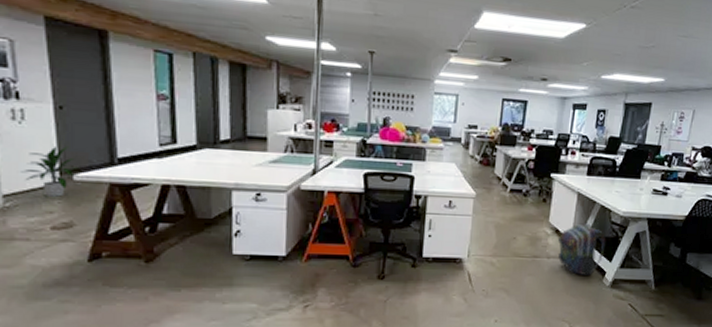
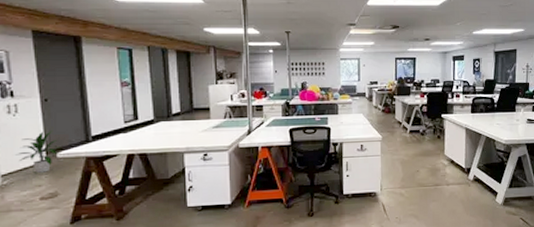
backpack: present [557,223,606,276] -> none [453,153,494,198]

